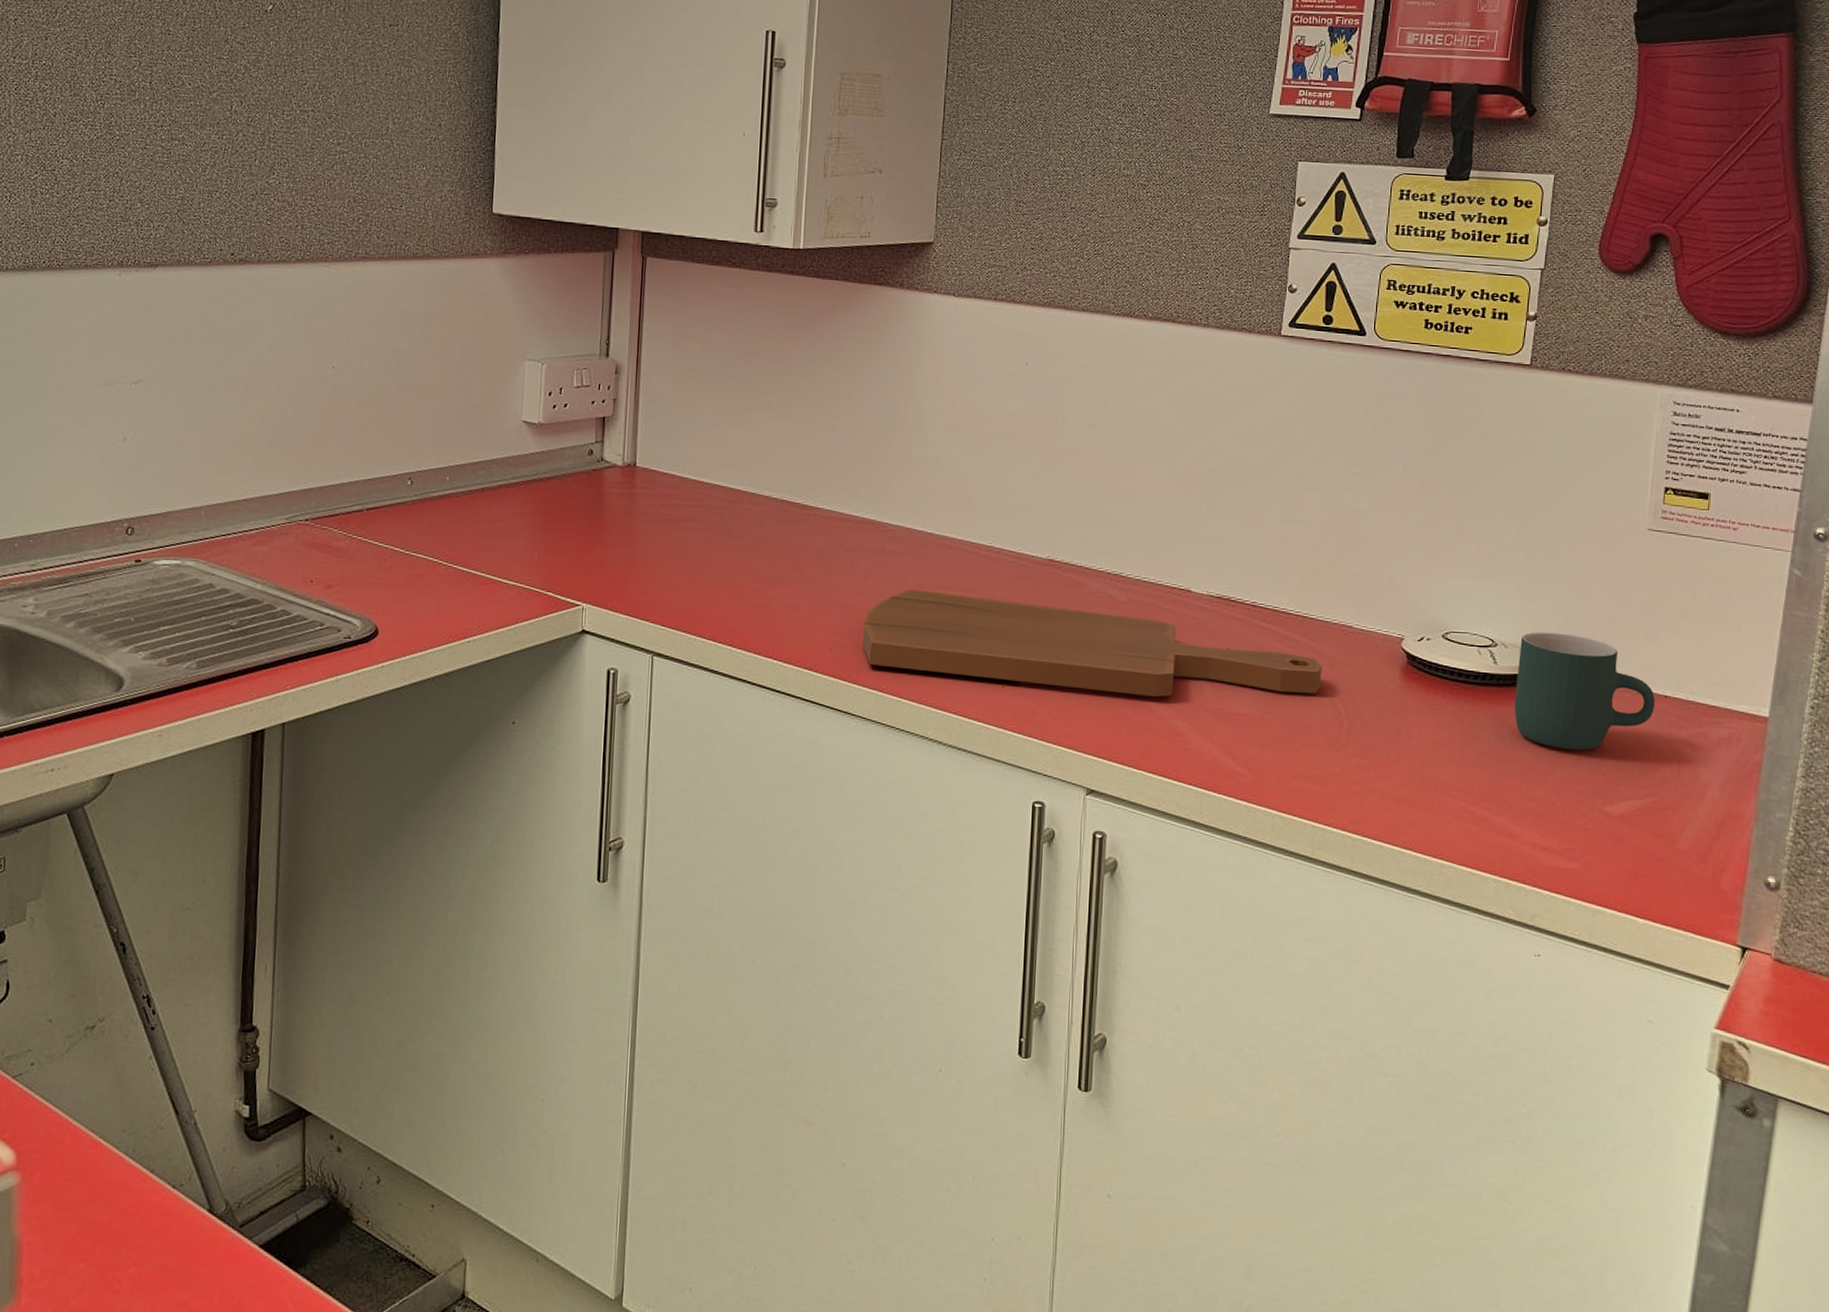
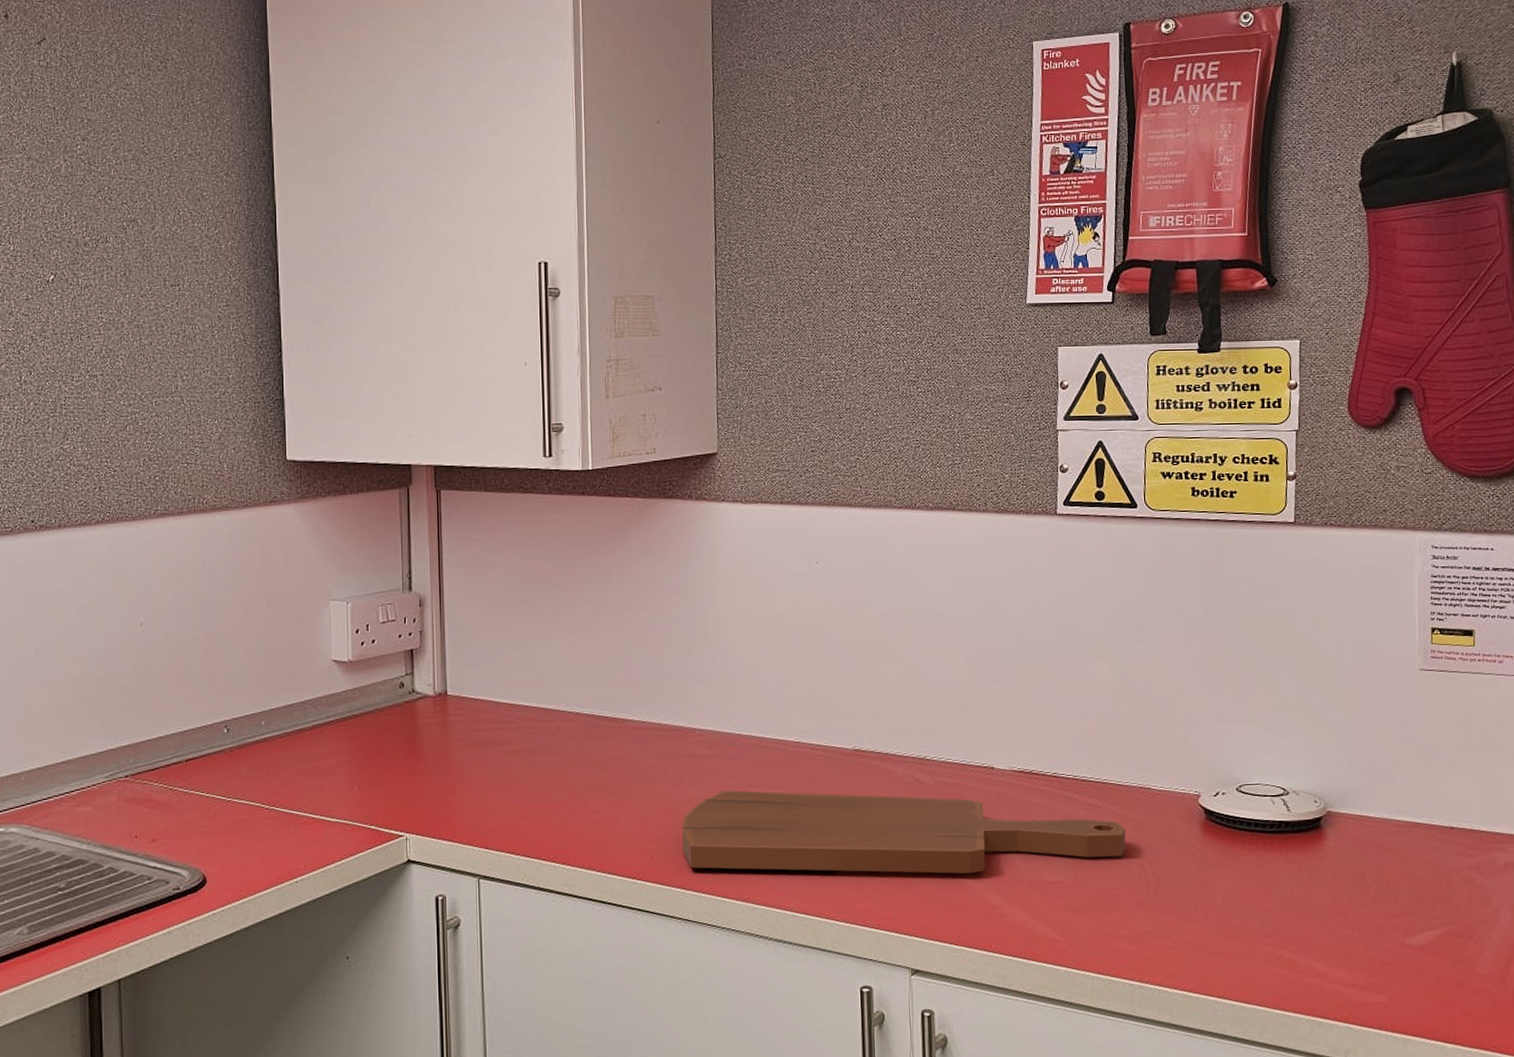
mug: present [1514,632,1655,751] -> none [1310,776,1442,888]

